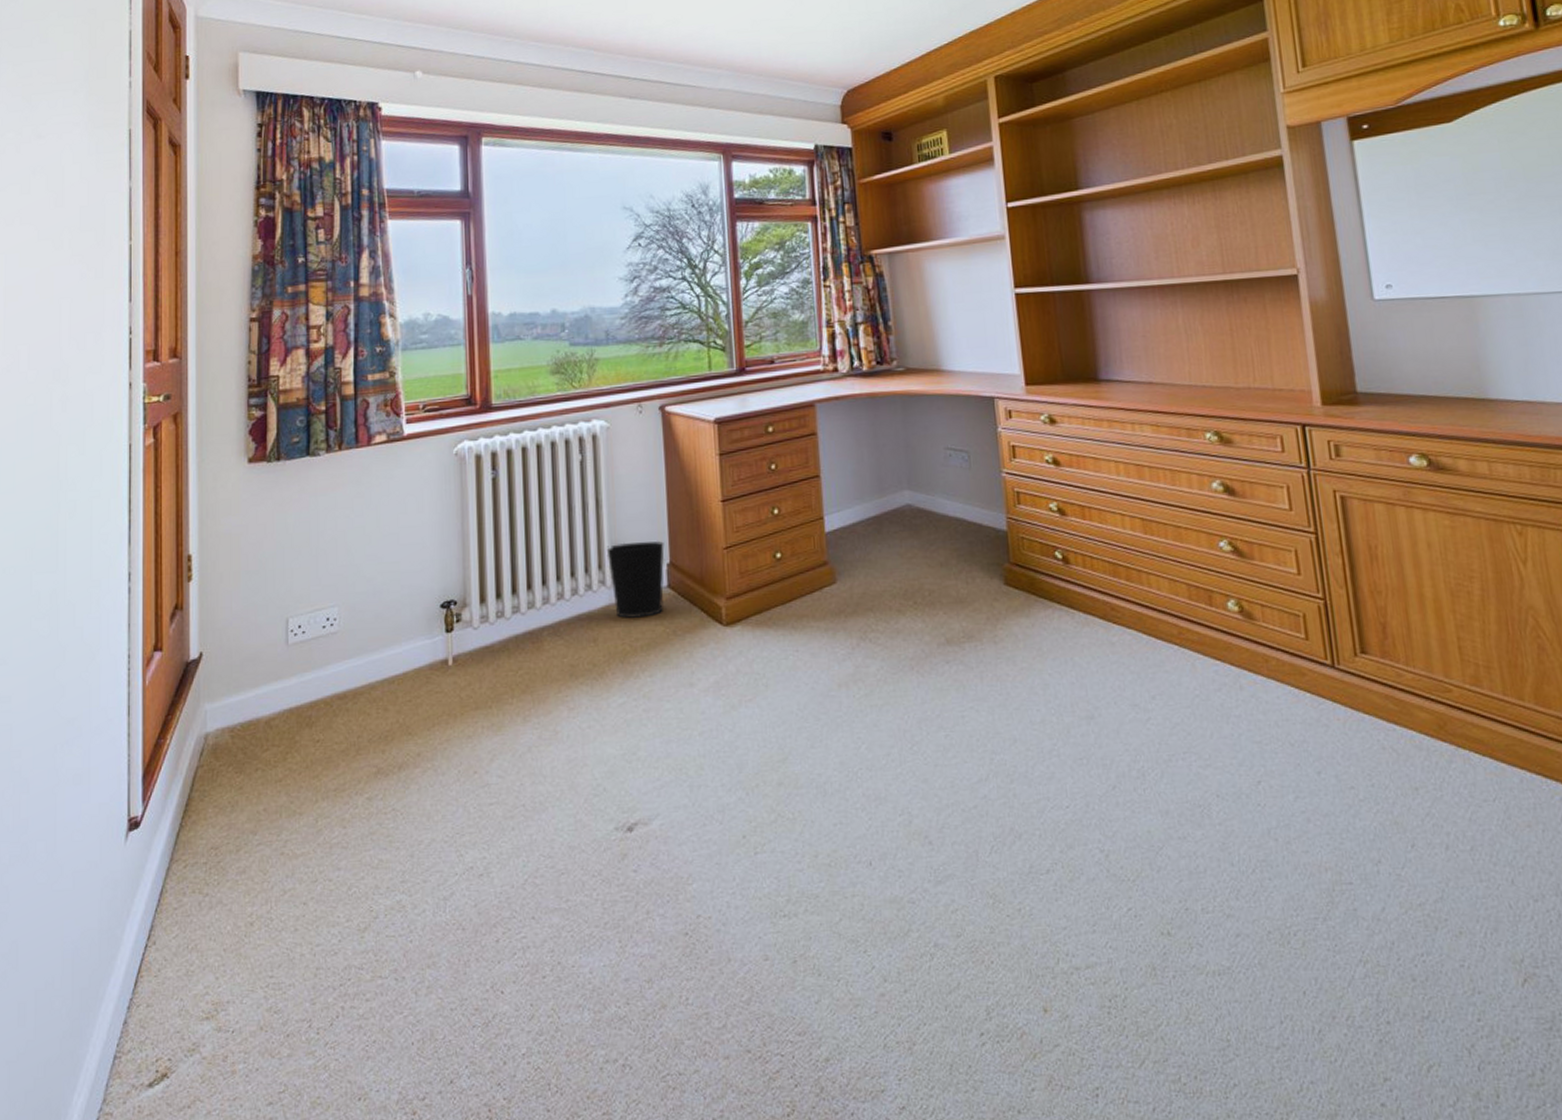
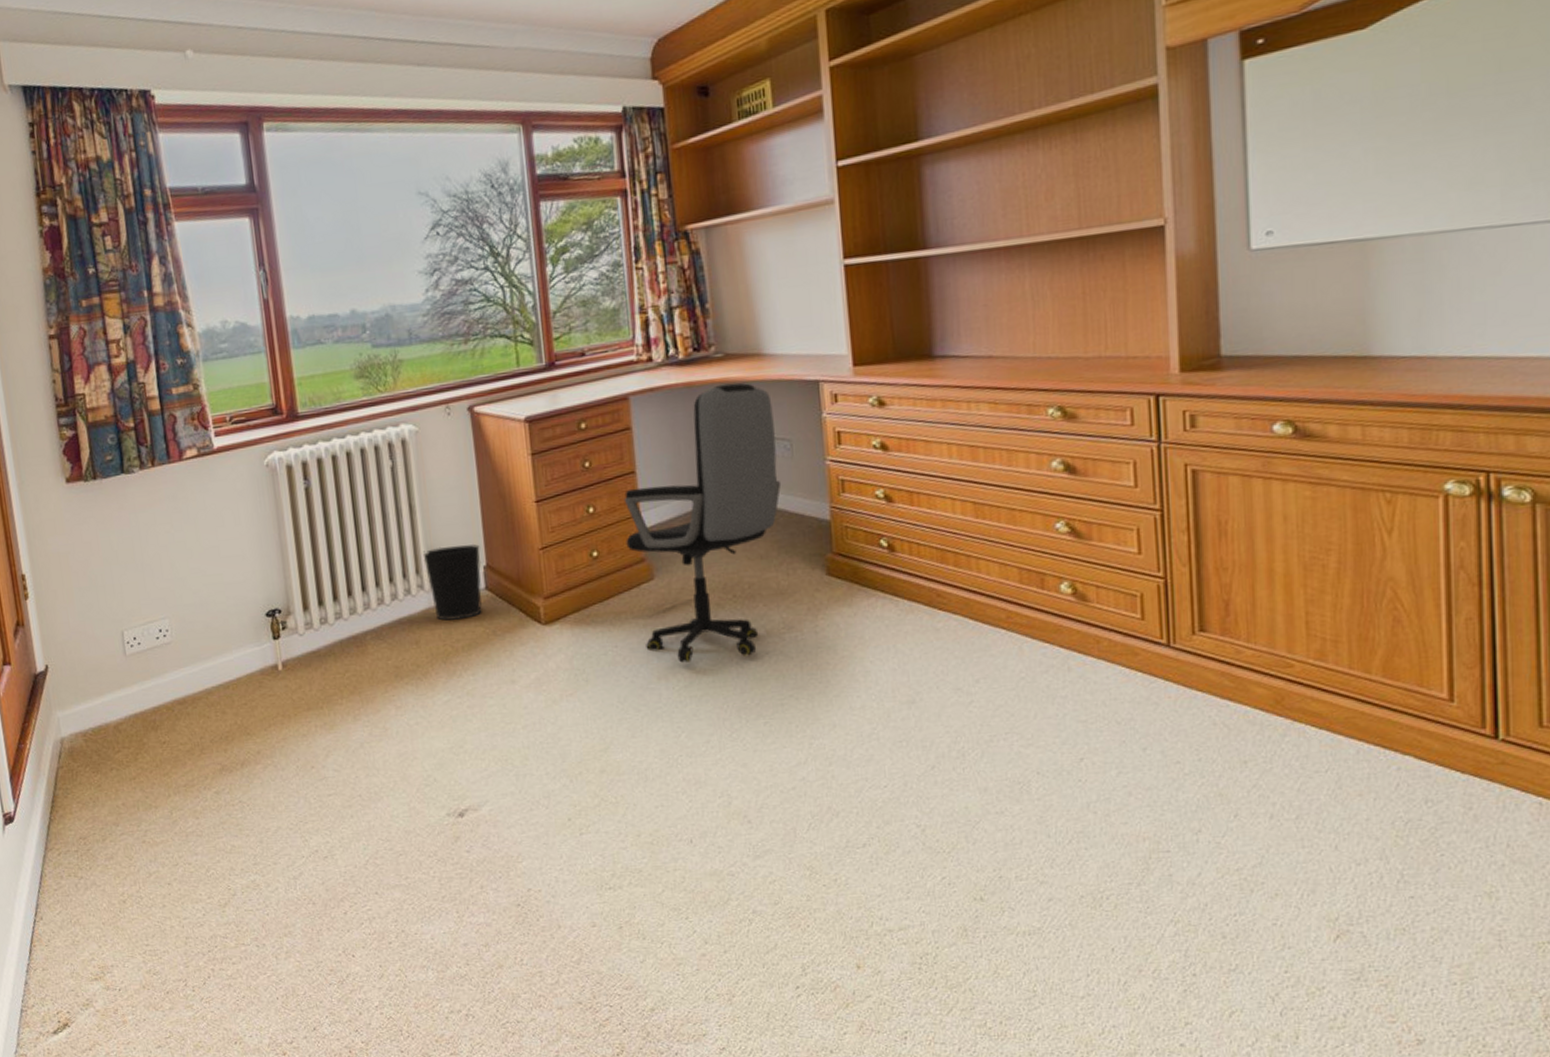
office chair: none [808,395,960,670] -> present [623,383,782,663]

